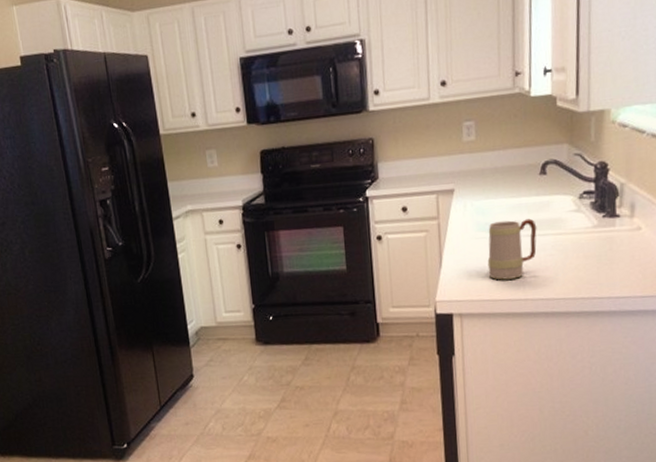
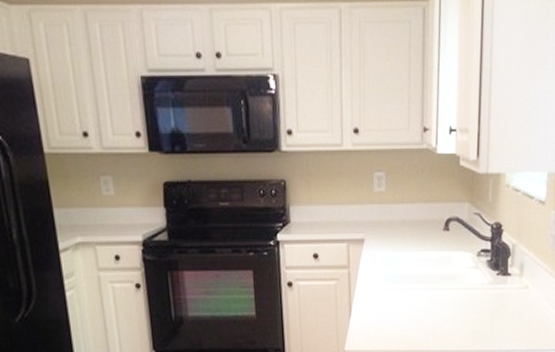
mug: present [487,218,537,280] -> none [394,272,440,331]

